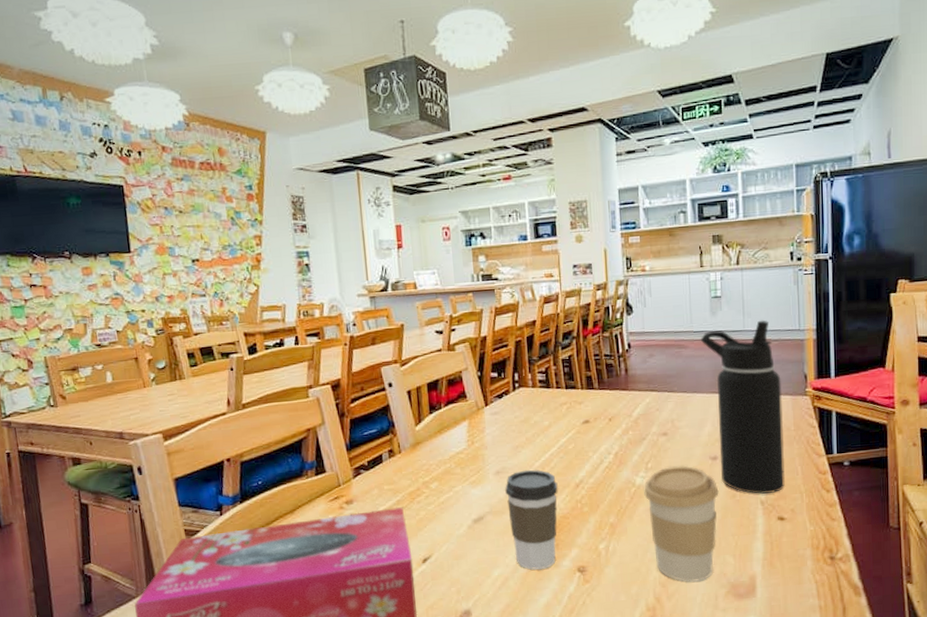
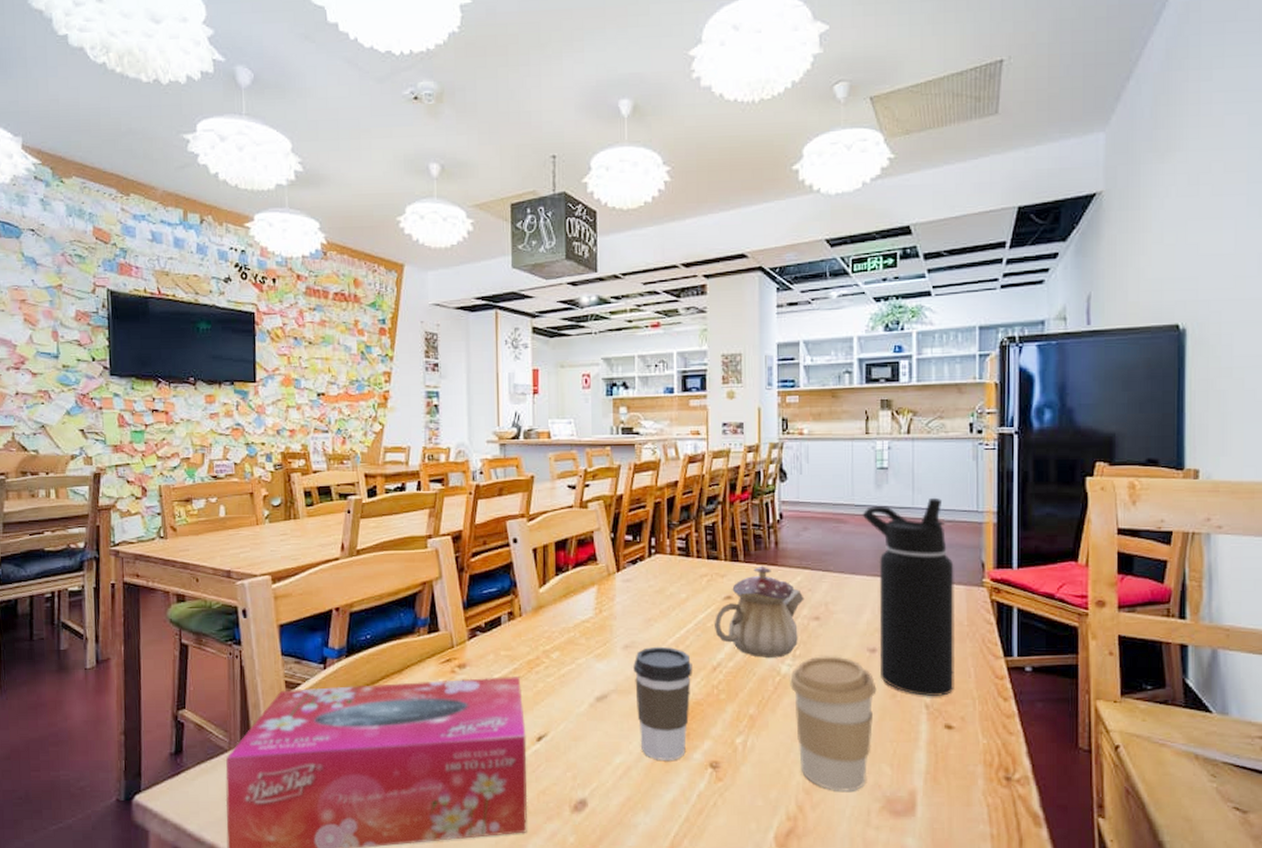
teapot: none [575,391,653,472] -> present [715,566,804,658]

